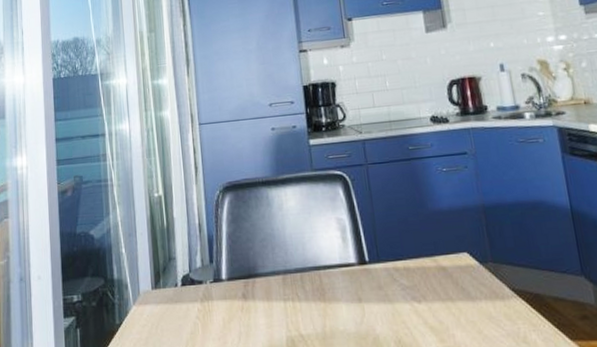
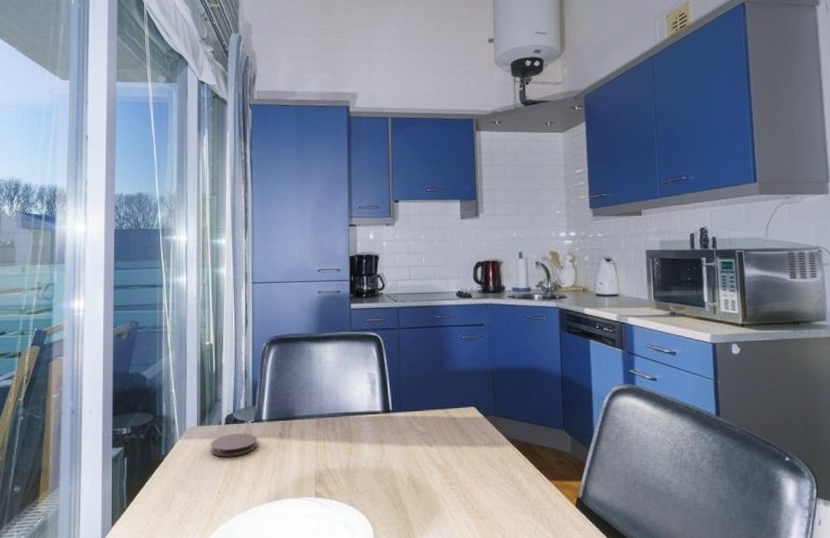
coaster: none [168,295,219,324] -> present [211,433,257,457]

